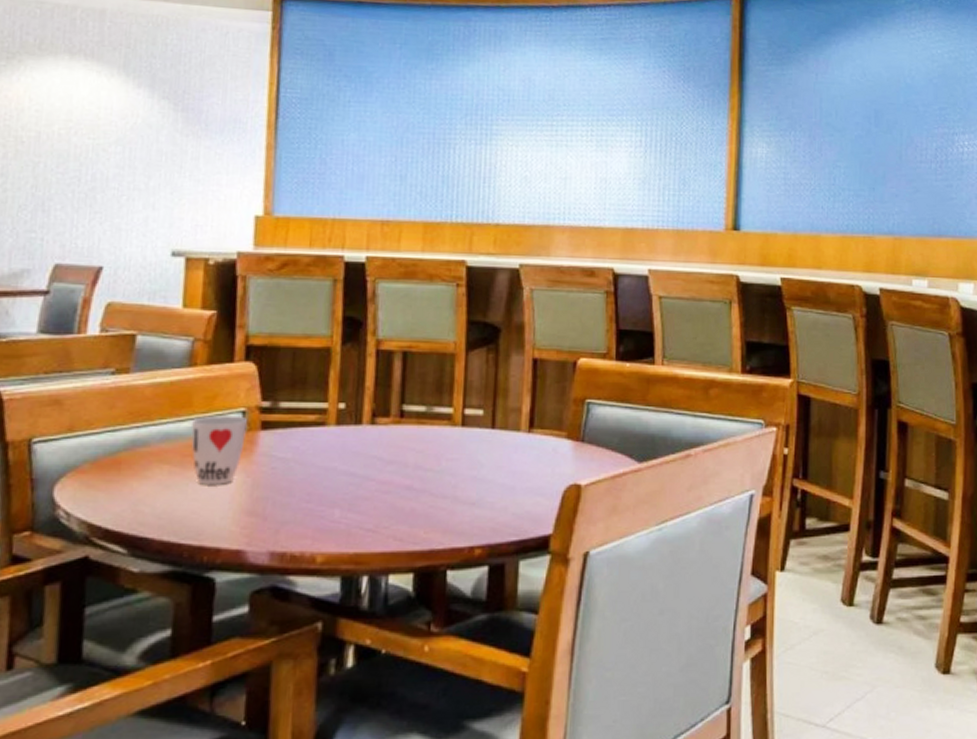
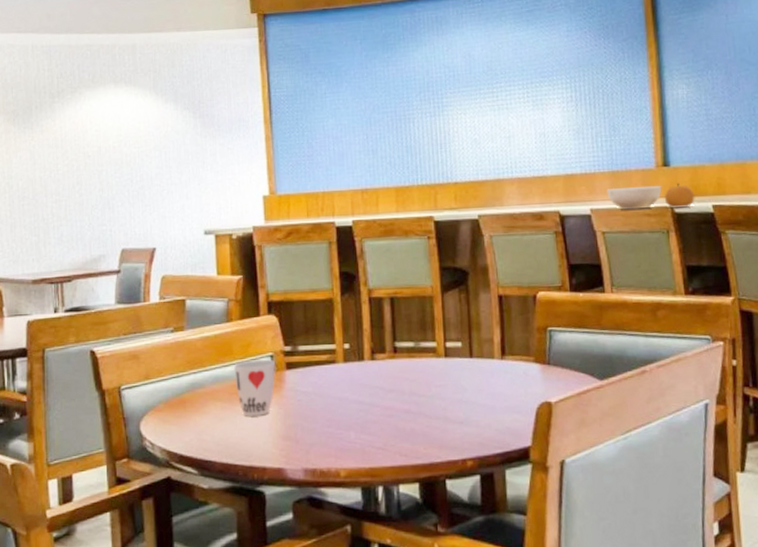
bowl: none [668,248,729,276] -> present [607,186,662,211]
fruit: none [730,251,763,278] -> present [664,184,695,208]

